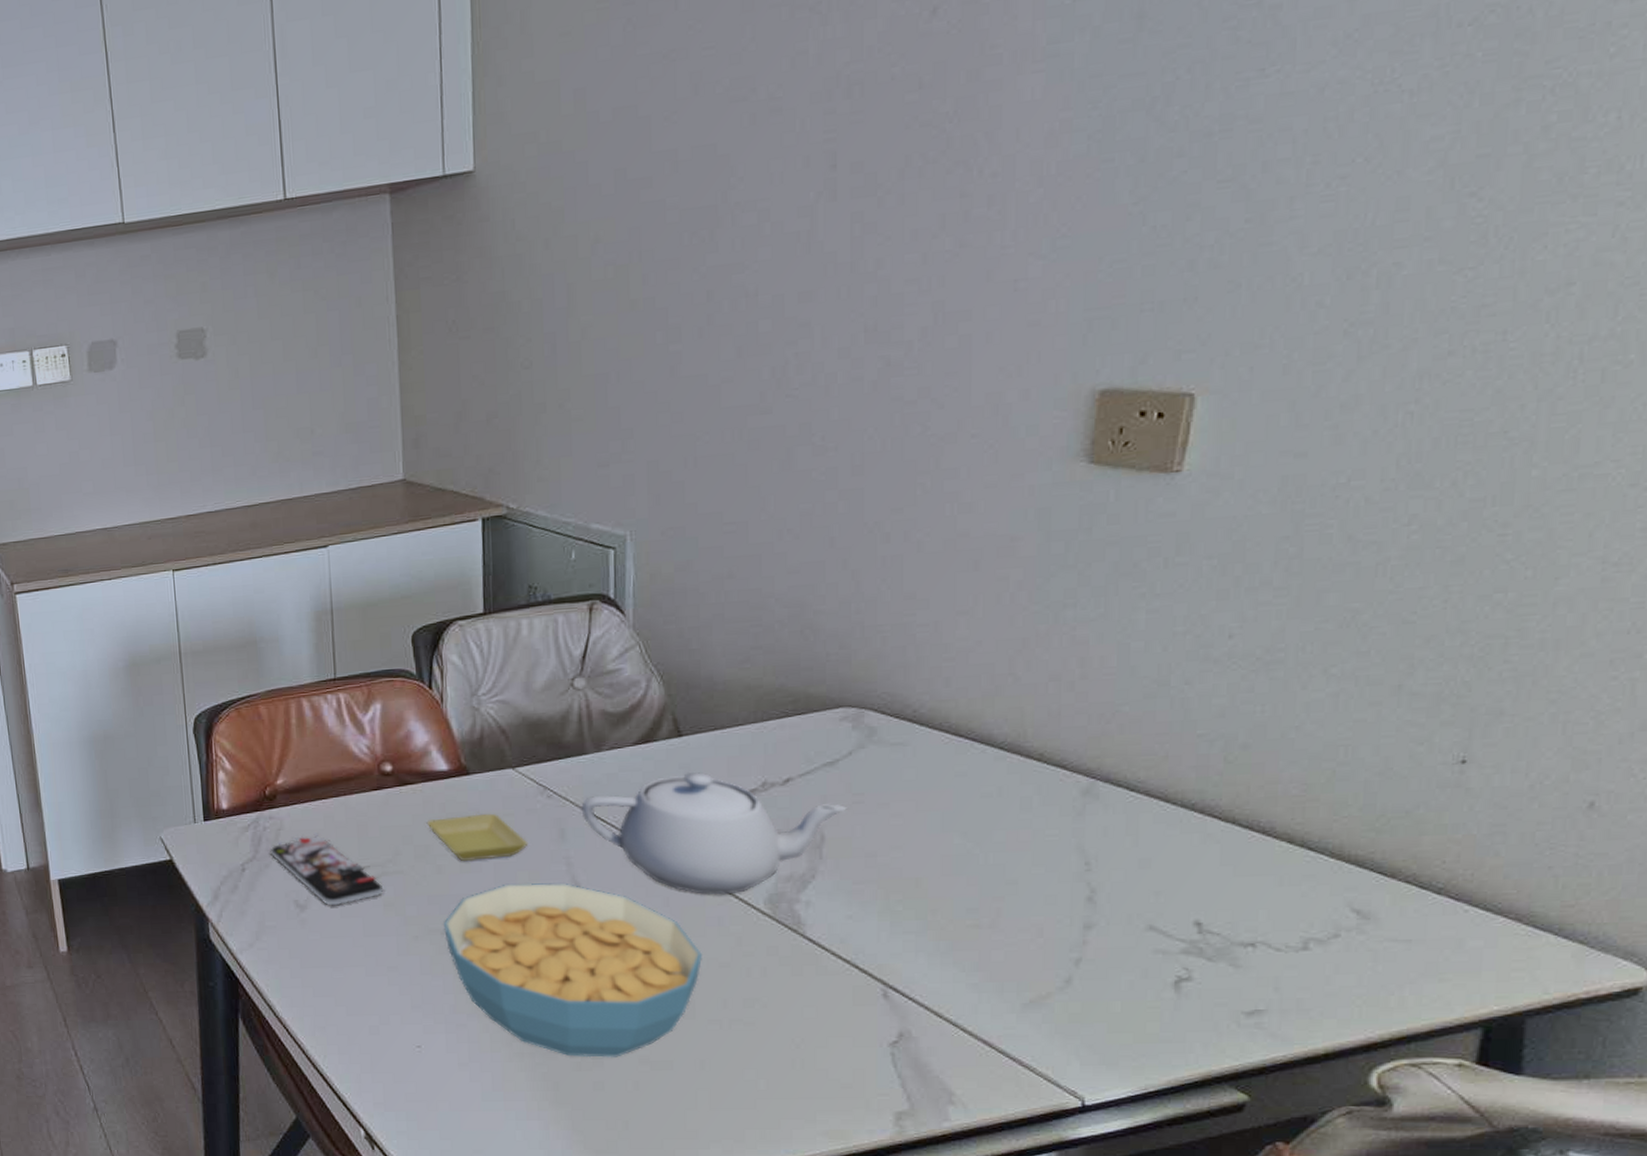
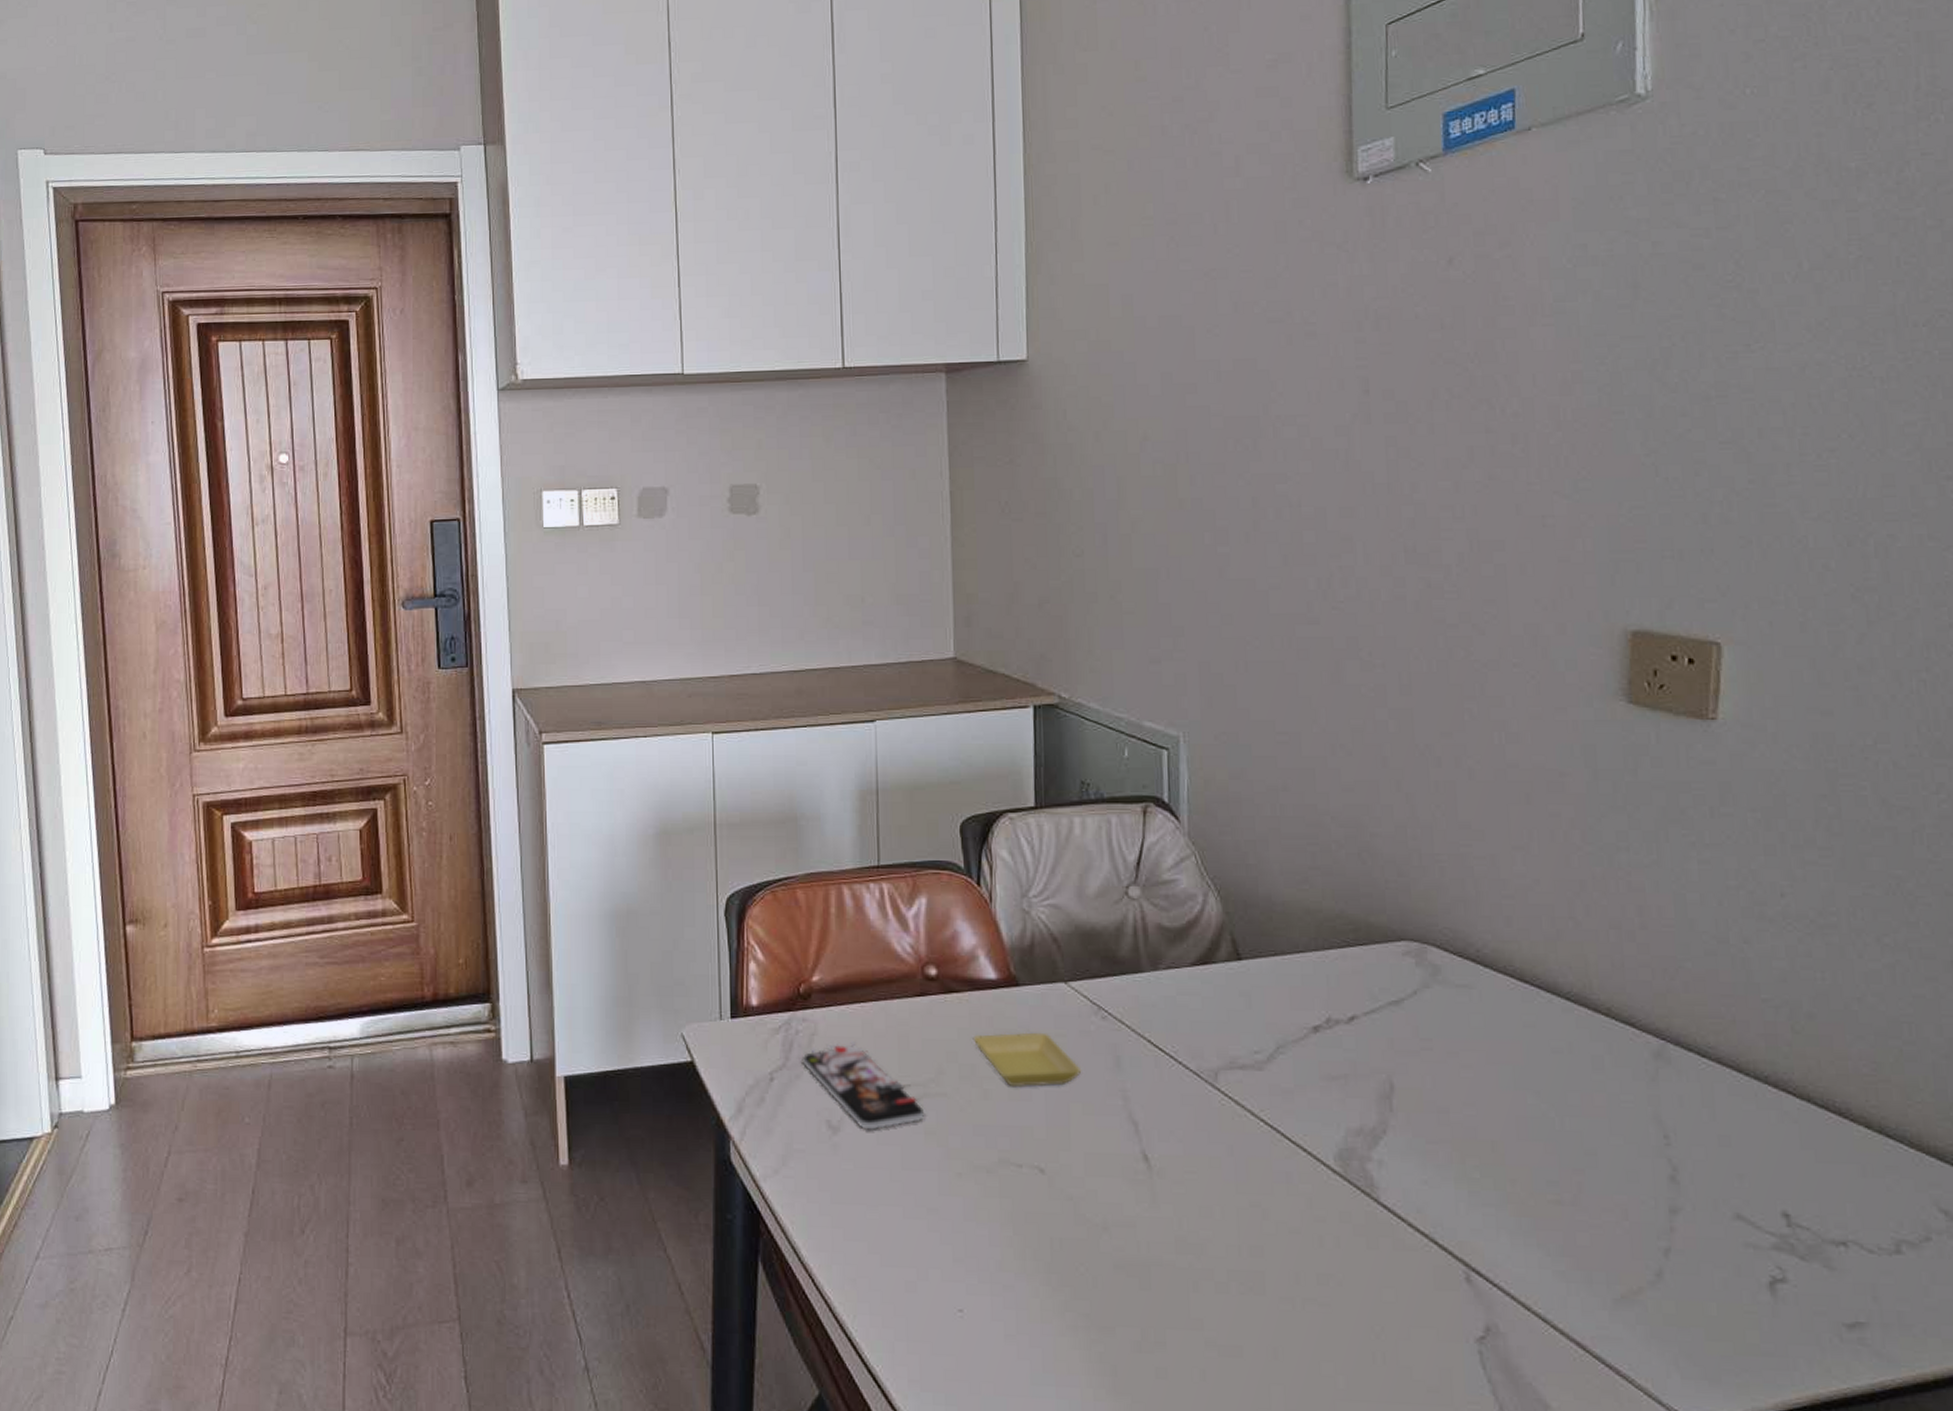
cereal bowl: present [444,882,702,1058] -> none [990,1117,1271,1338]
teapot: present [581,772,847,895] -> none [1137,1000,1416,1147]

